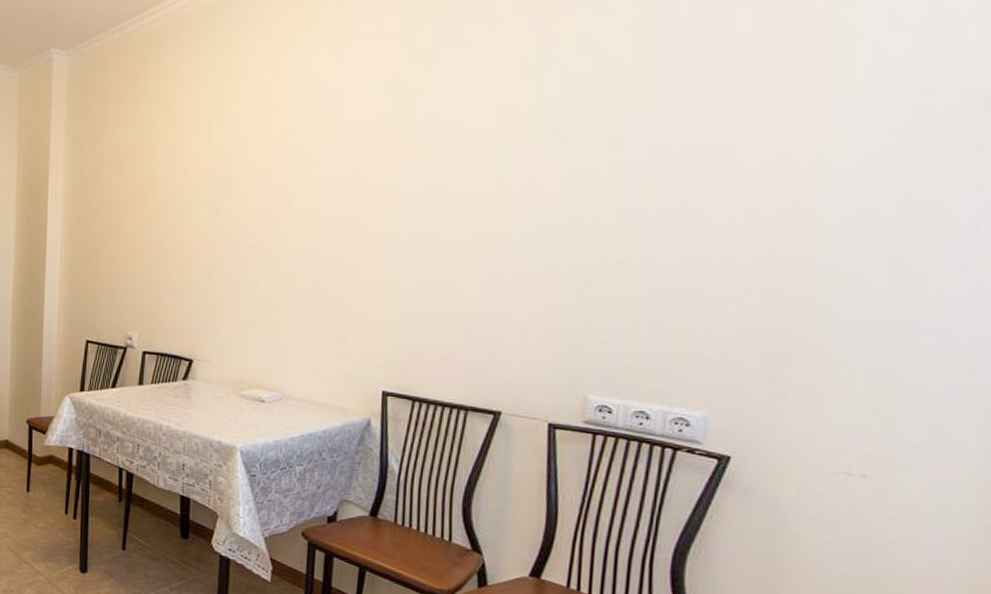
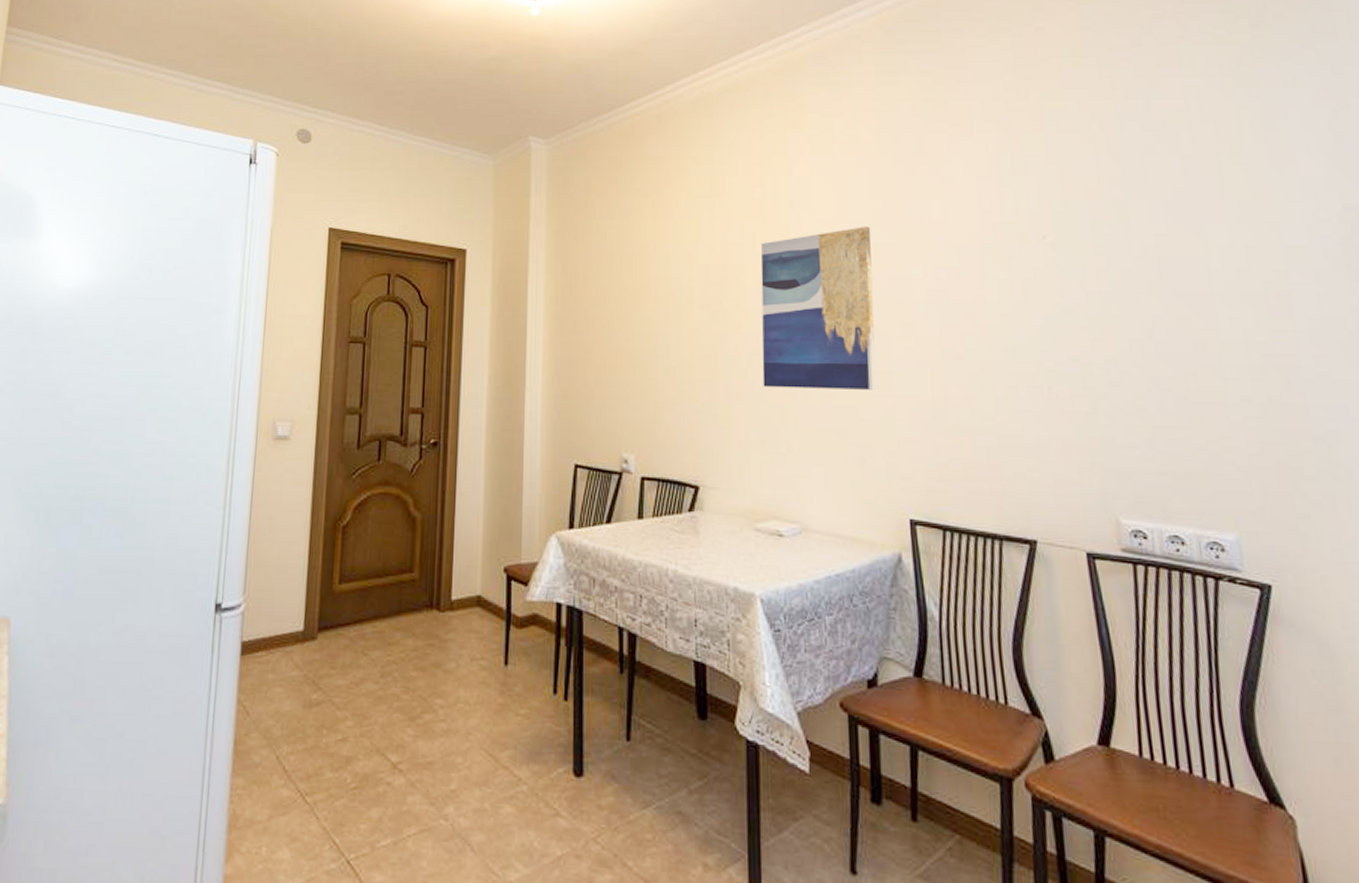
wall art: none [257,125,377,279] -> present [760,226,877,390]

